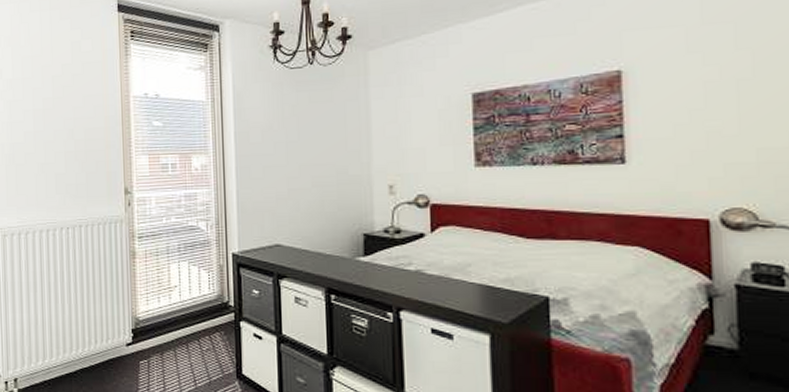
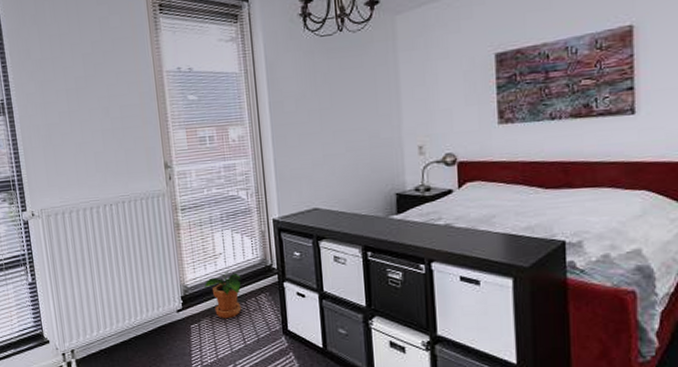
potted plant: none [157,306,196,357] -> present [204,272,242,319]

